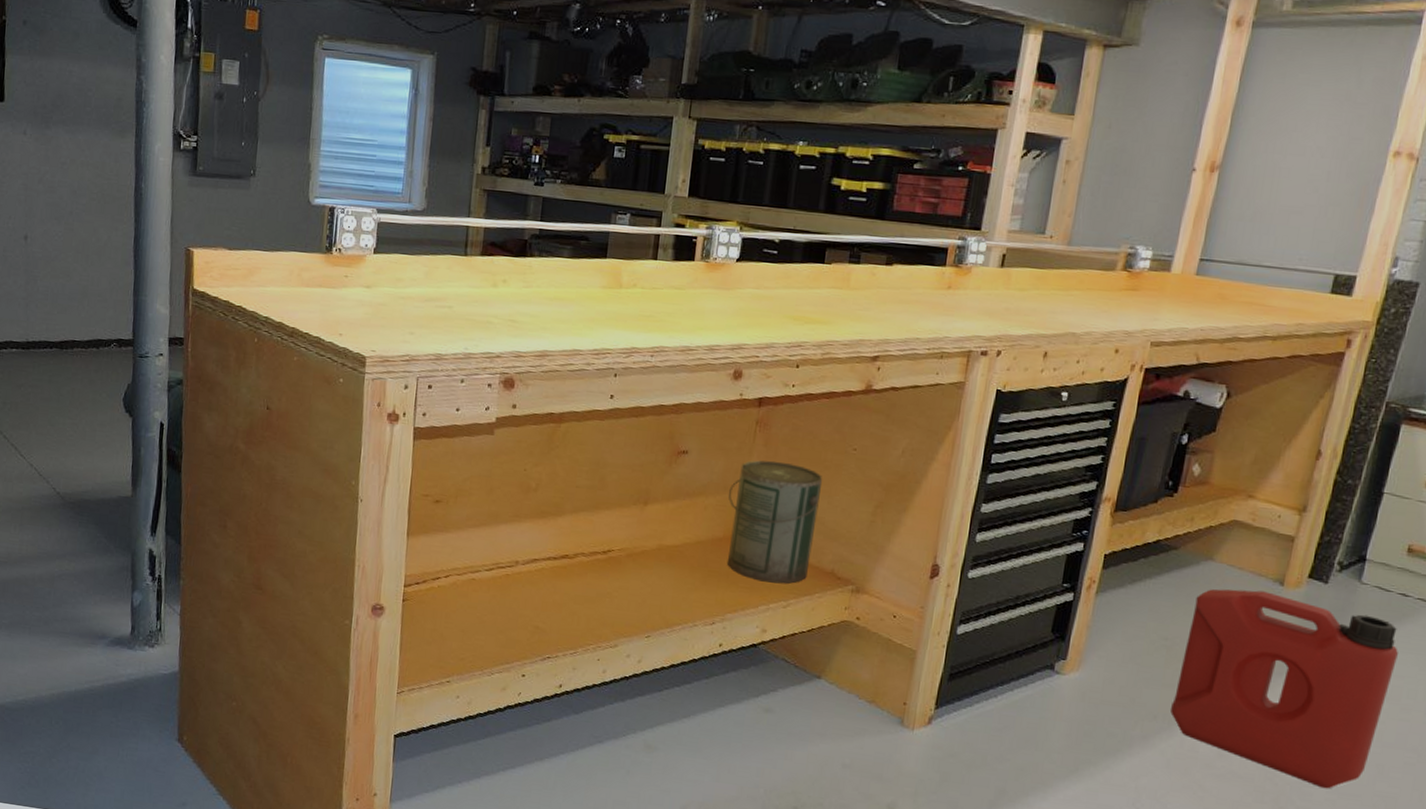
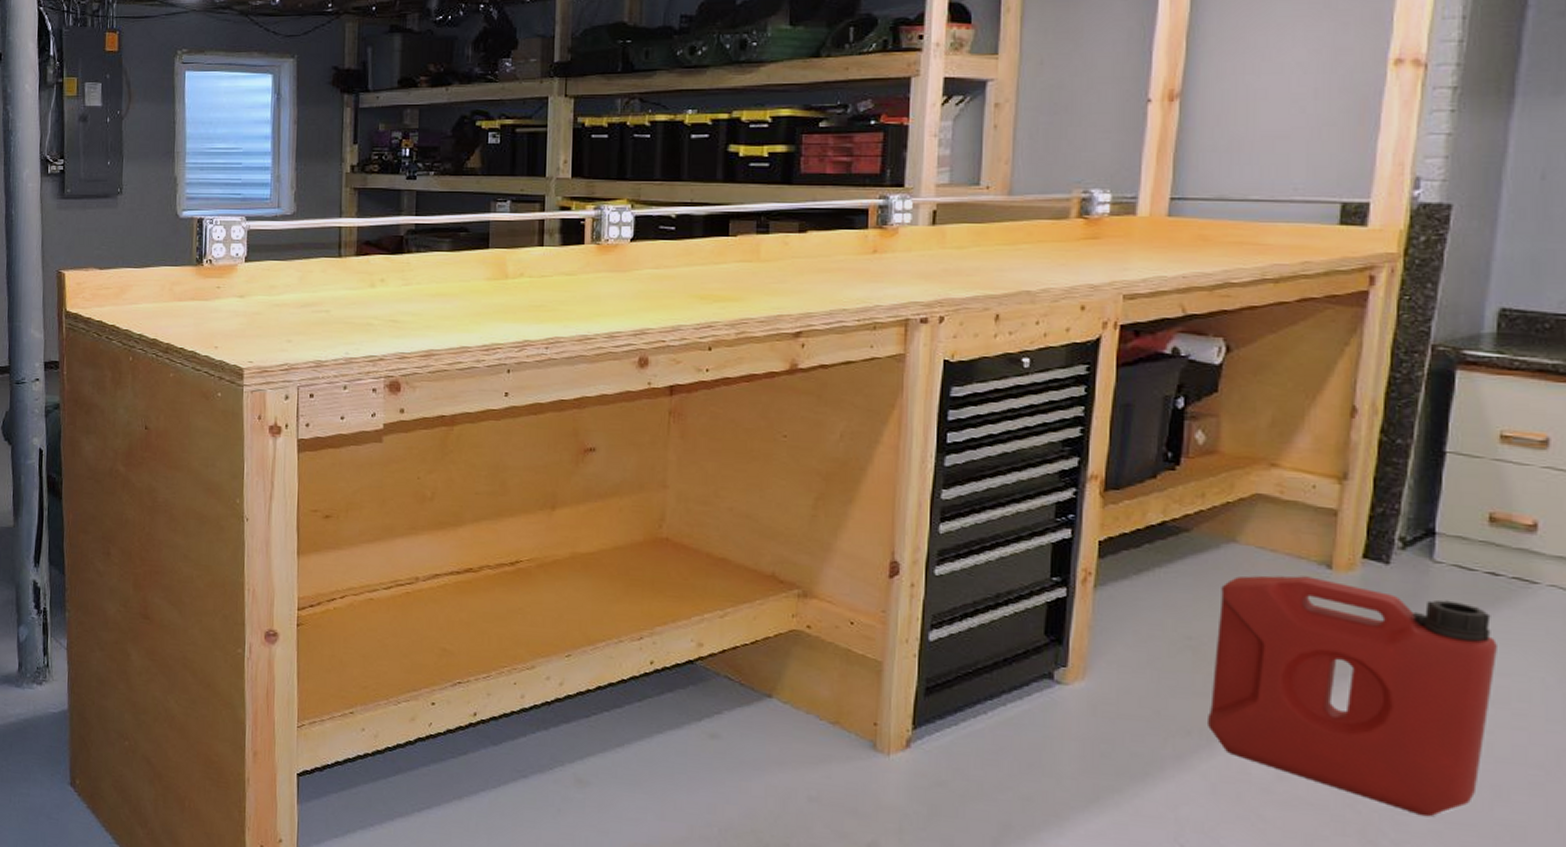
paint can: present [728,460,823,584] -> none [644,453,752,591]

